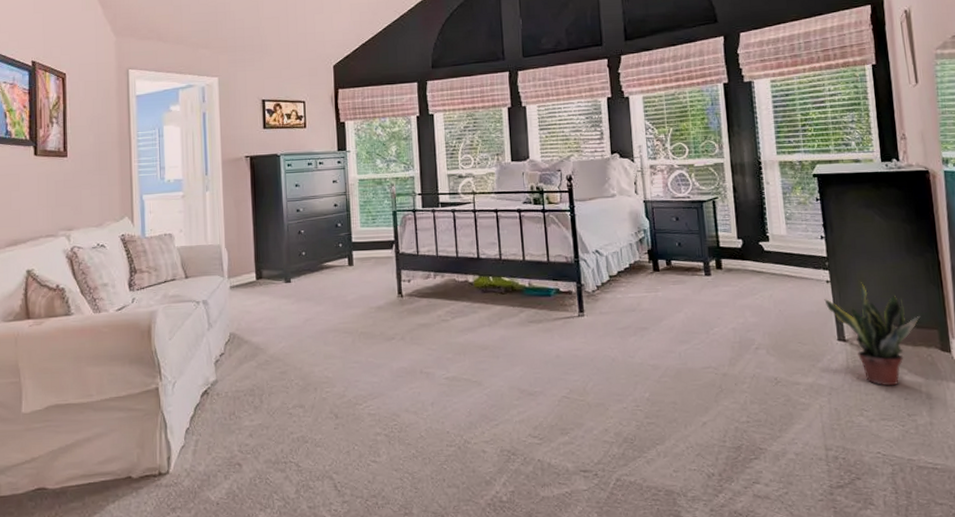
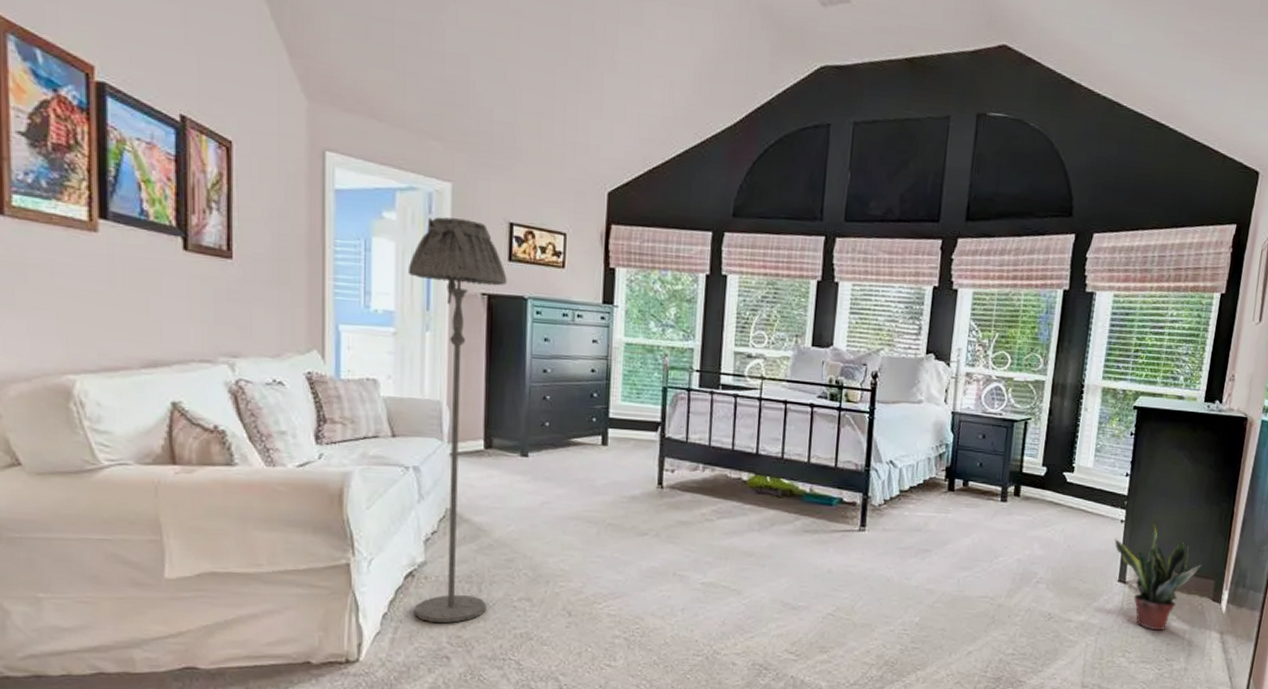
floor lamp: none [190,102,268,433] -> present [407,217,507,623]

